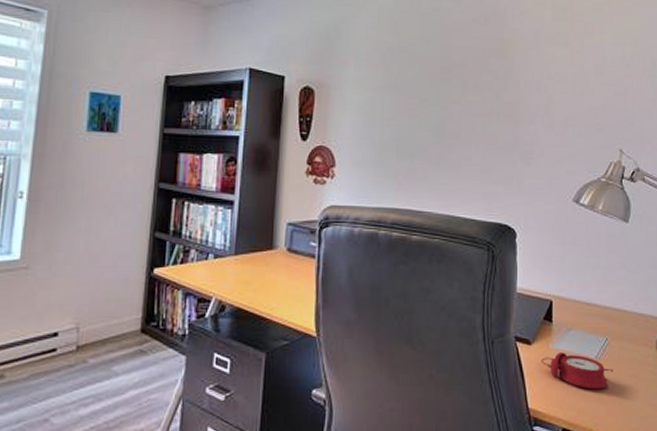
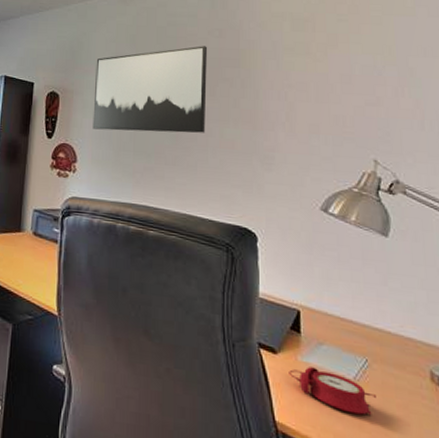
wall art: none [352,34,471,130] -> present [92,46,207,133]

